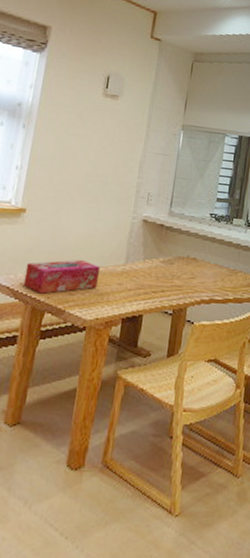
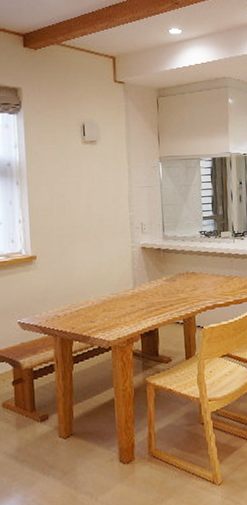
tissue box: present [23,259,100,294] -> none [48,290,113,326]

